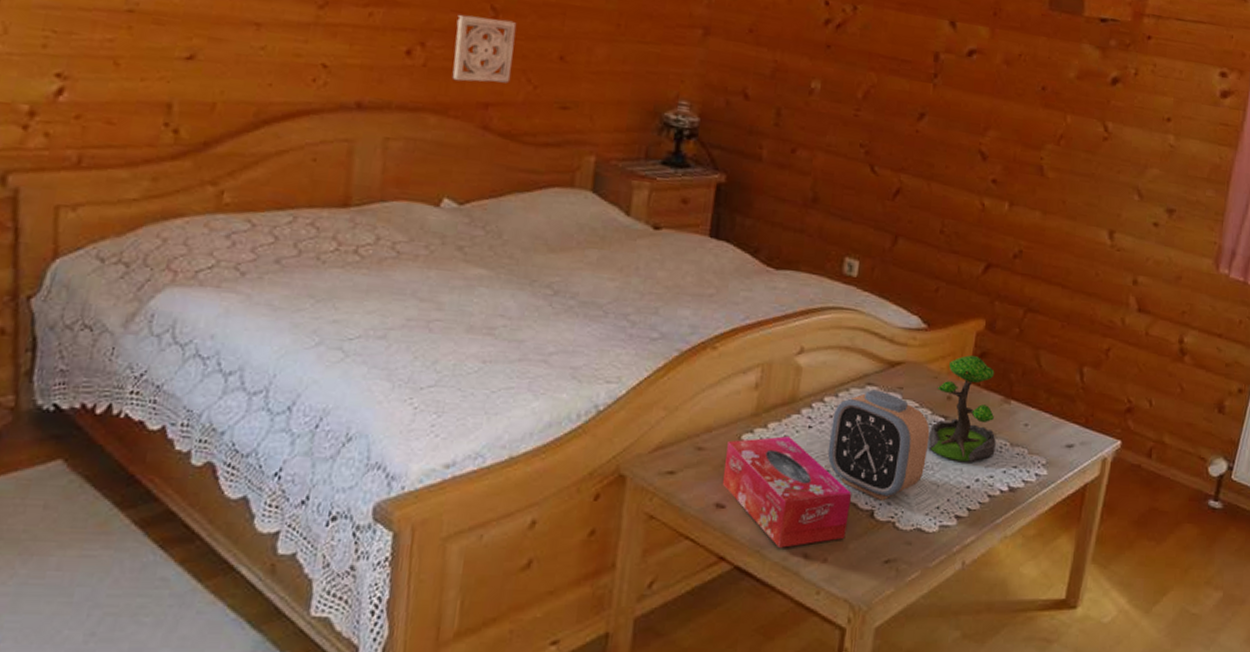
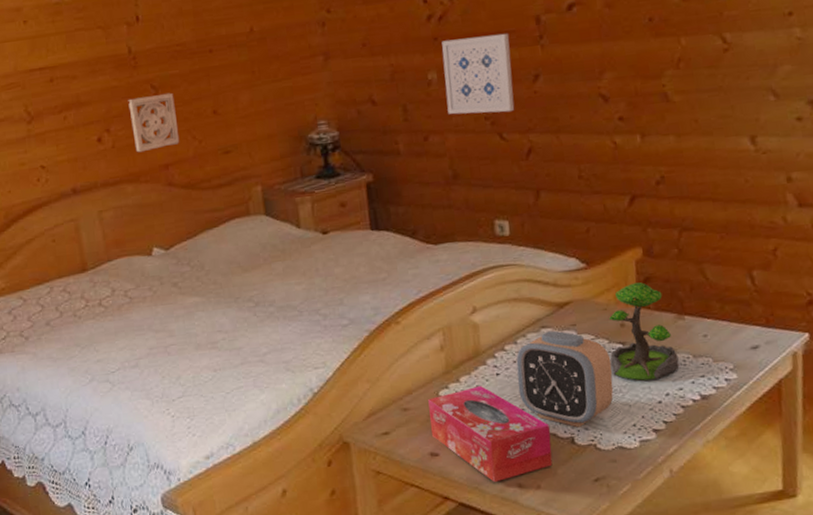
wall art: none [823,50,905,146] -> present [441,33,515,115]

